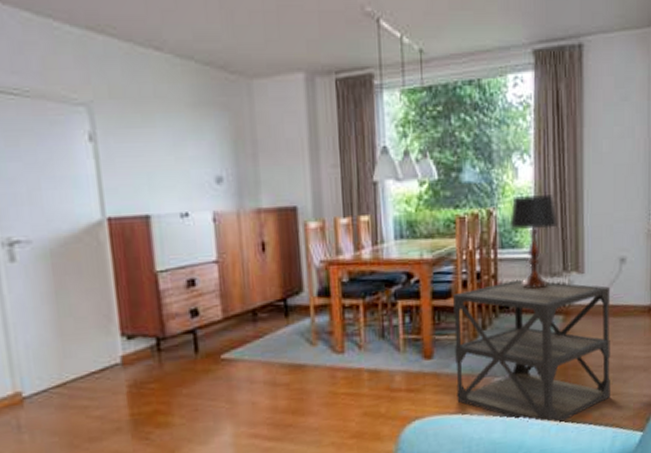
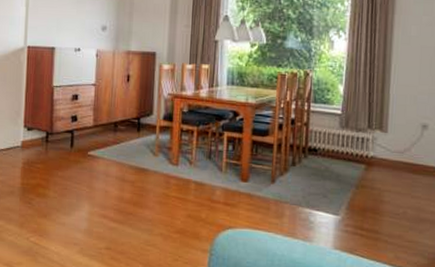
side table: present [453,279,611,425] -> none [265,129,412,258]
table lamp: present [509,195,559,289] -> none [323,62,367,139]

